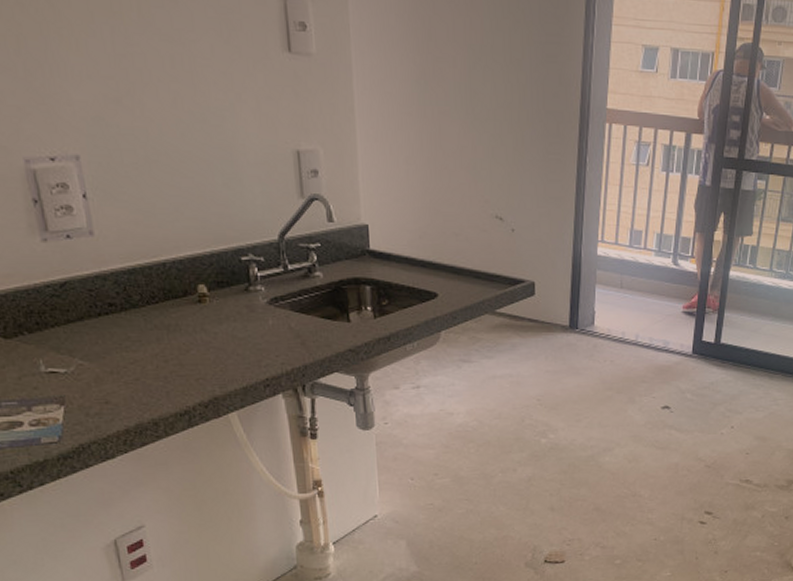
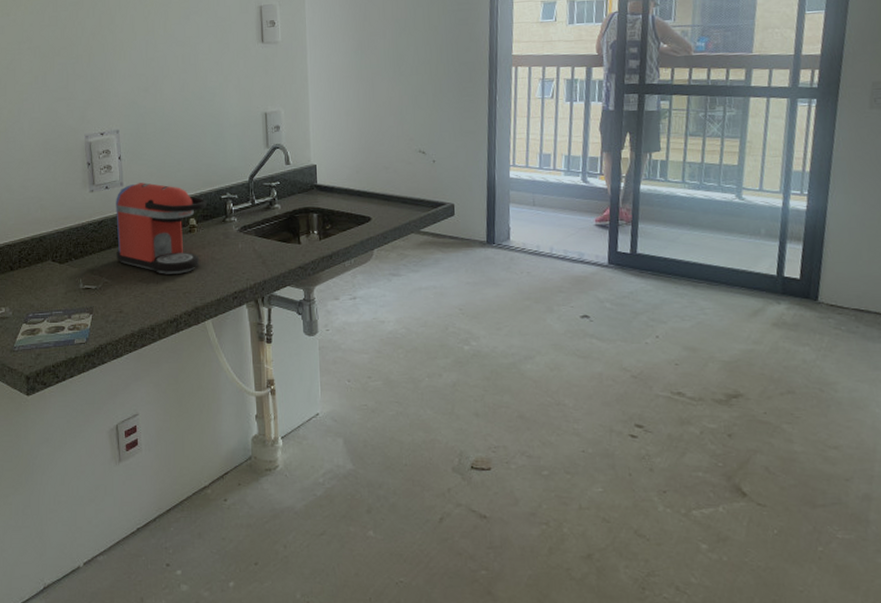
coffee maker: none [84,233,221,356] -> present [116,182,207,274]

